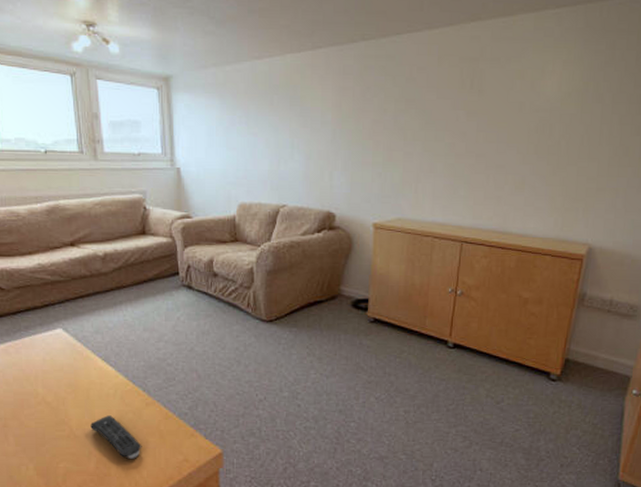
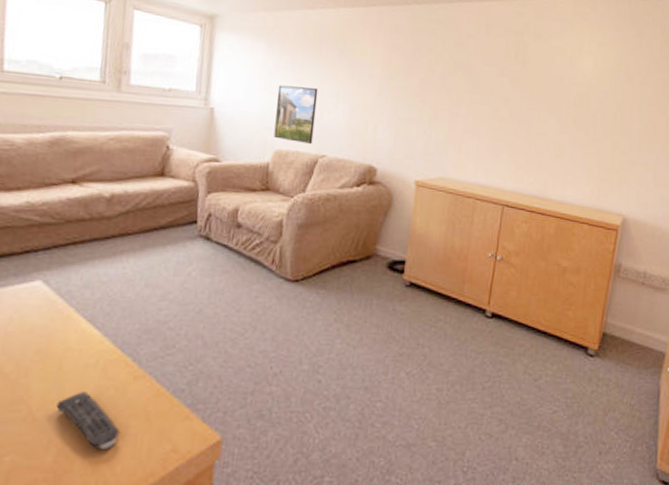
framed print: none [235,139,273,196] -> present [274,85,318,145]

